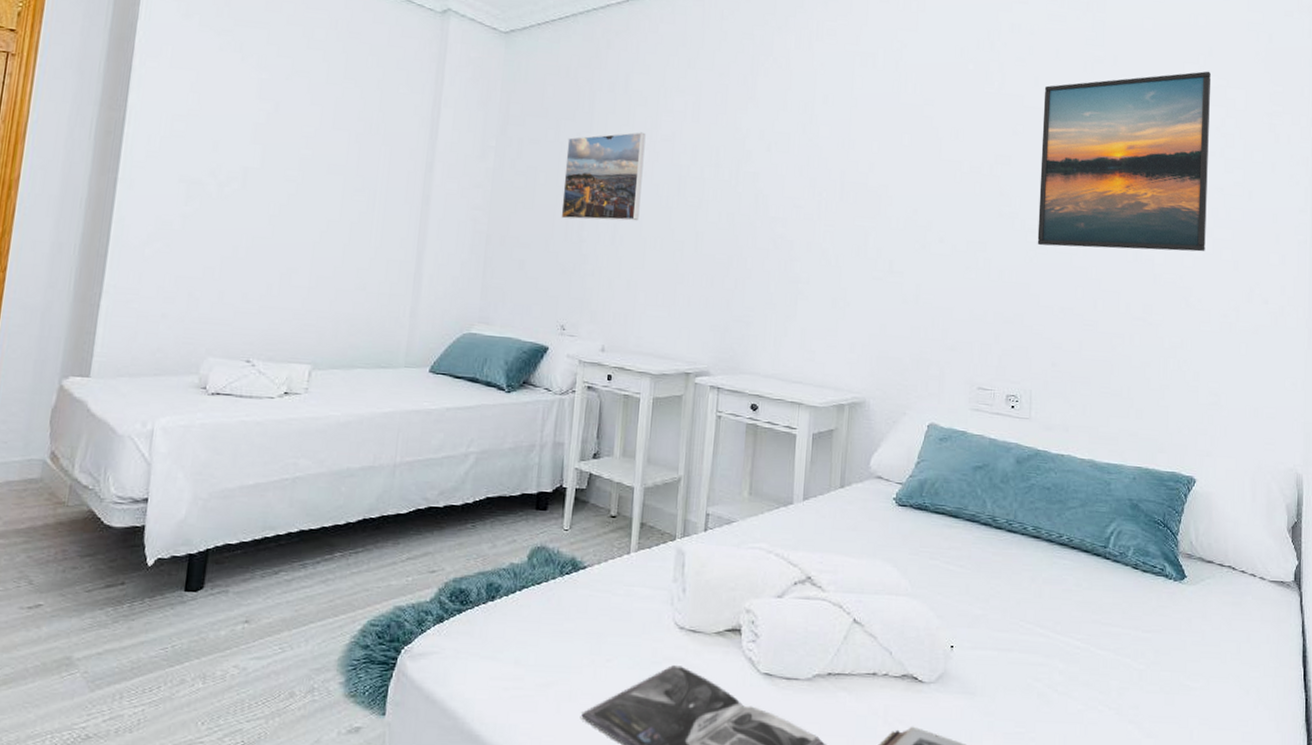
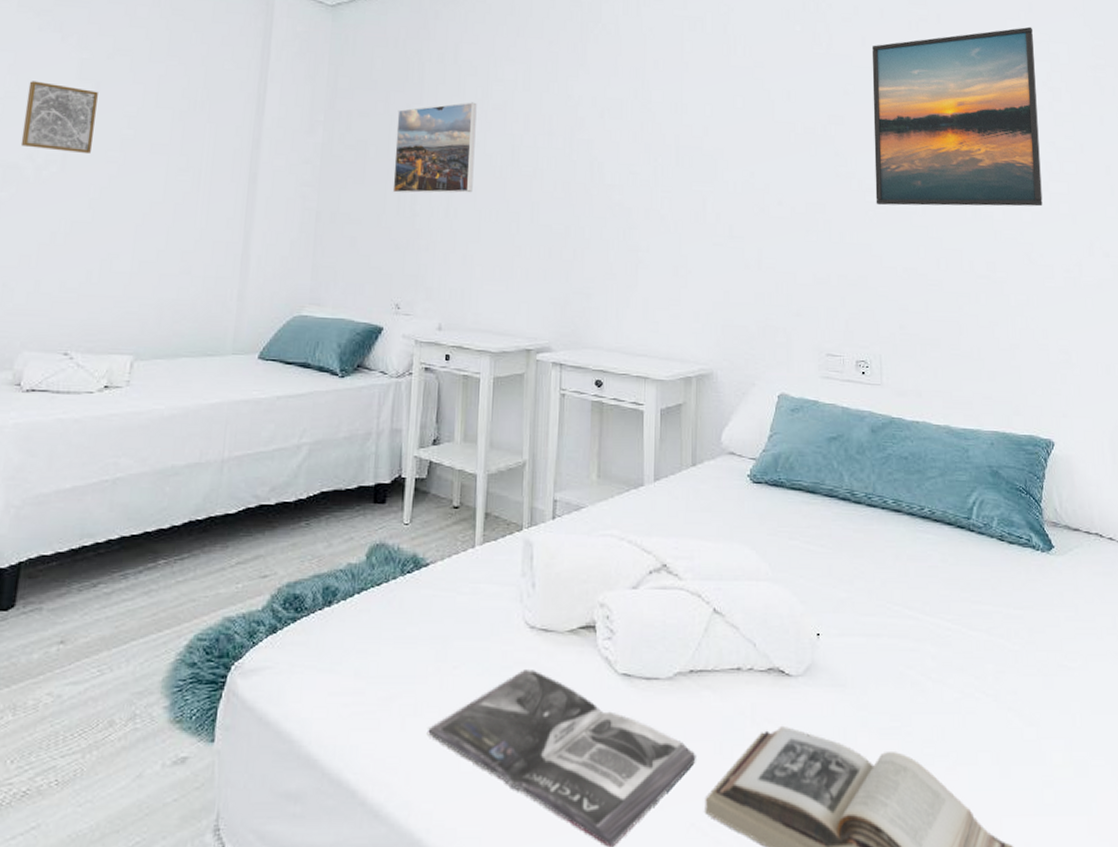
wall art: none [203,99,277,173] -> present [20,81,98,154]

